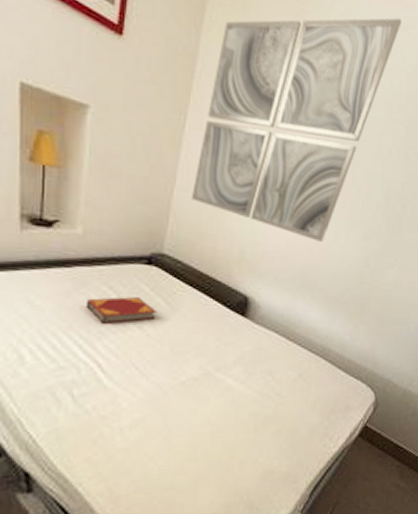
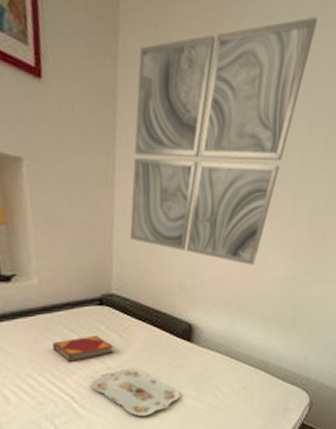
serving tray: none [124,337,225,397] -> present [91,367,180,417]

